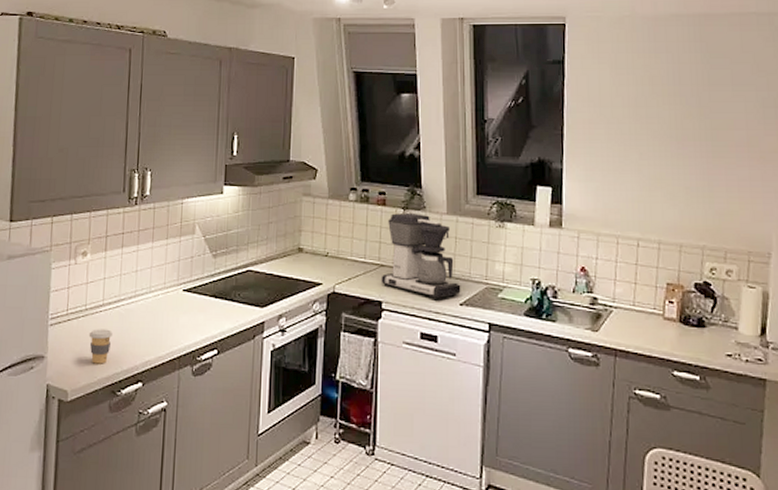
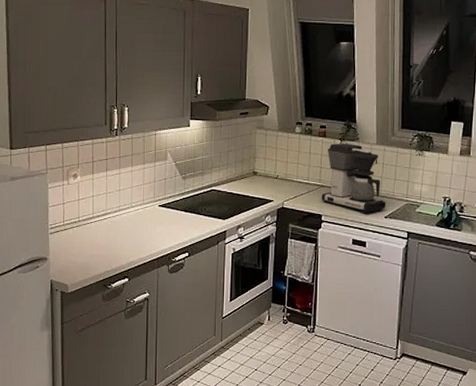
coffee cup: present [88,329,112,364] -> none [82,236,102,264]

